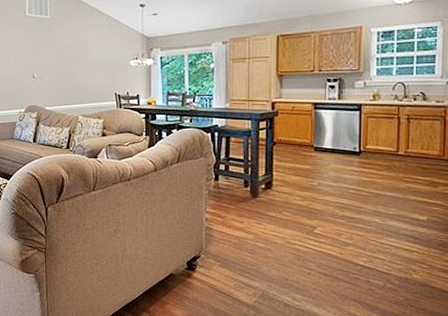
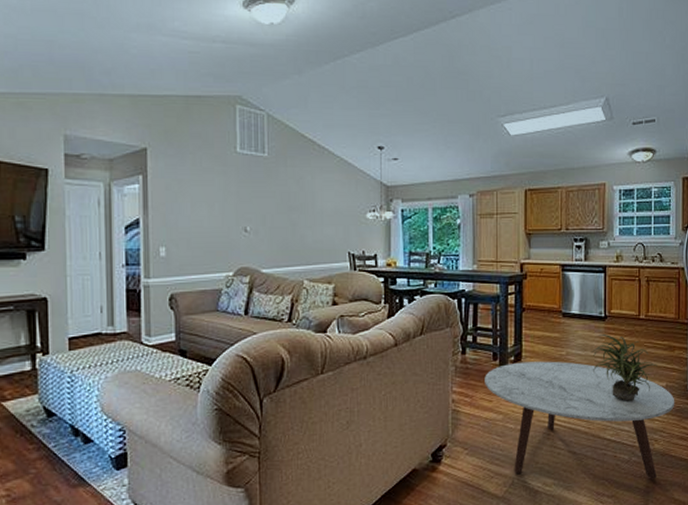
coffee table: none [236,190,438,307] -> present [485,361,675,479]
potted plant: none [344,167,418,232] -> present [591,333,657,401]

